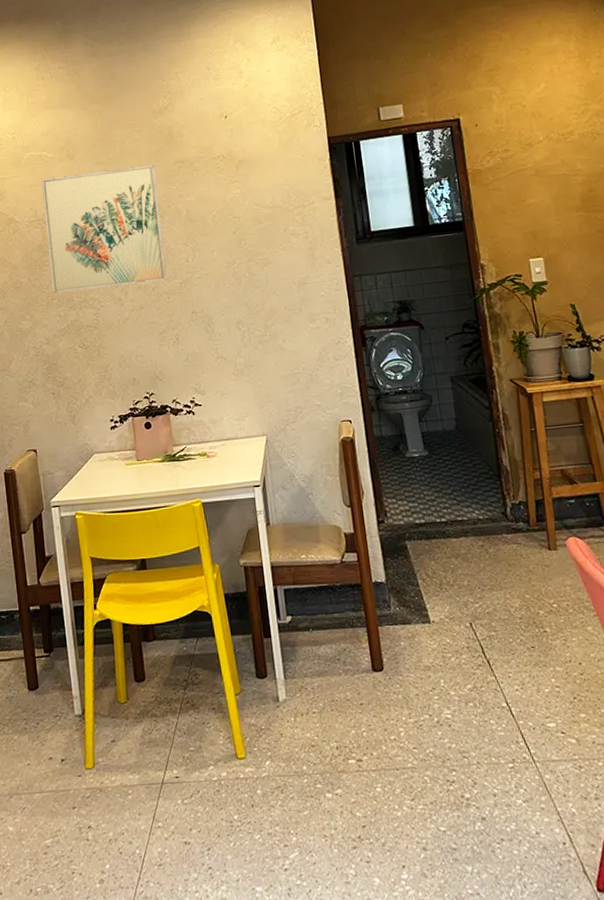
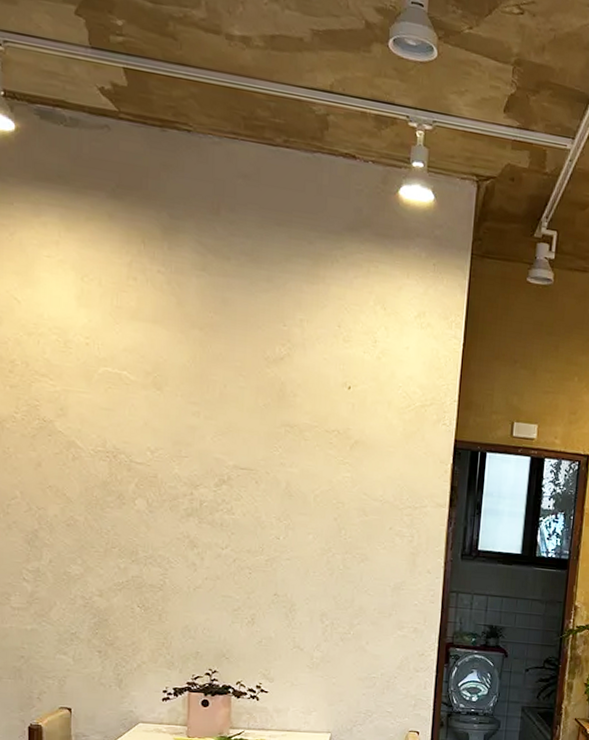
wall art: present [41,164,167,293] -> none [113,403,258,554]

